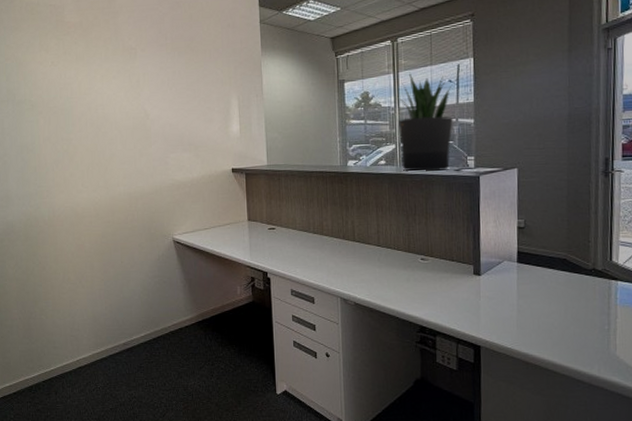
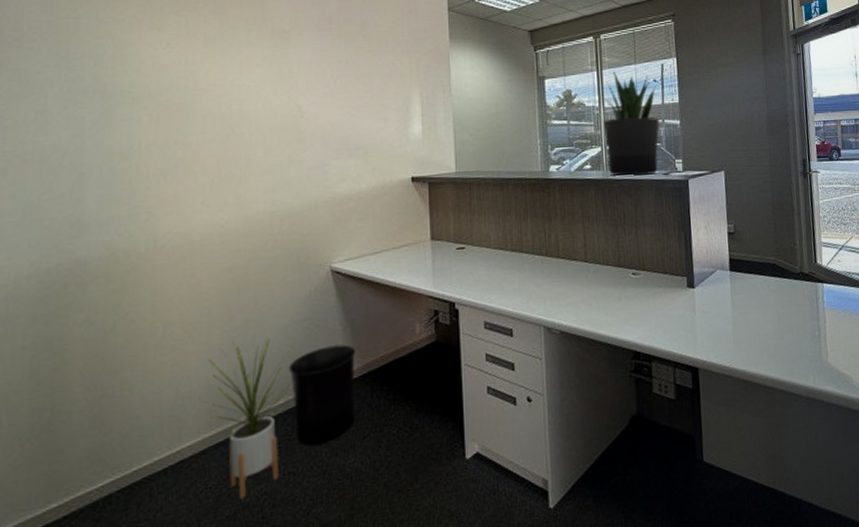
house plant: none [88,287,151,399] -> present [198,337,295,500]
waste bin: none [146,297,194,368] -> present [288,344,355,446]

